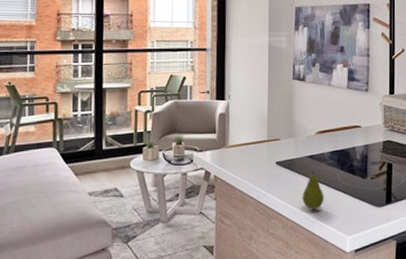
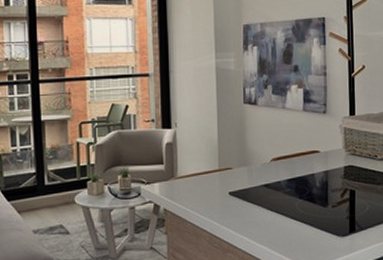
fruit: present [302,170,324,210] -> none [258,200,282,242]

